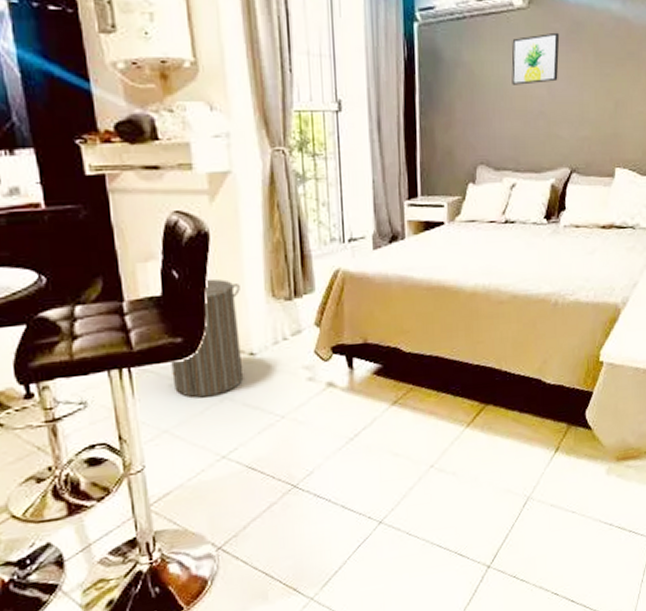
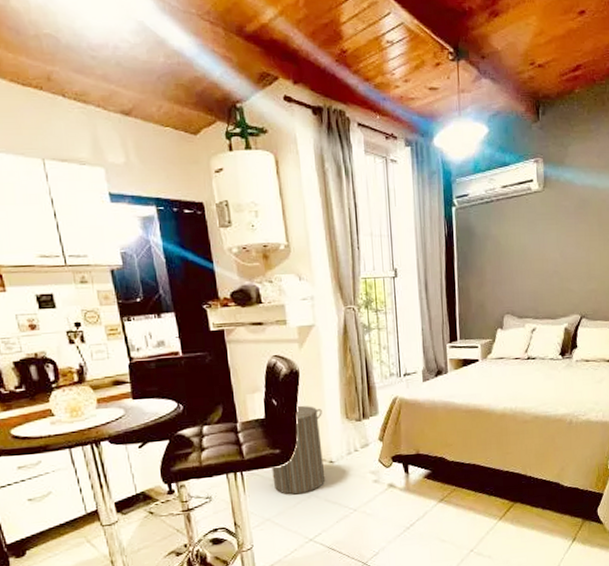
wall art: present [511,32,560,85] -> none [530,208,569,251]

